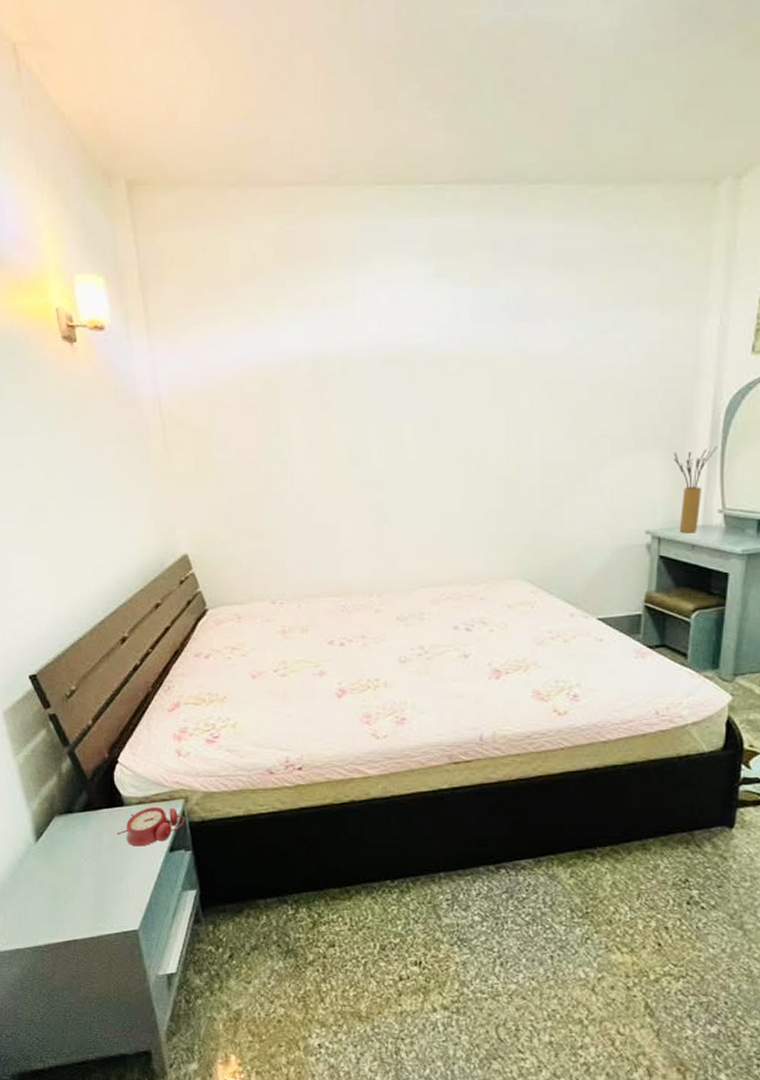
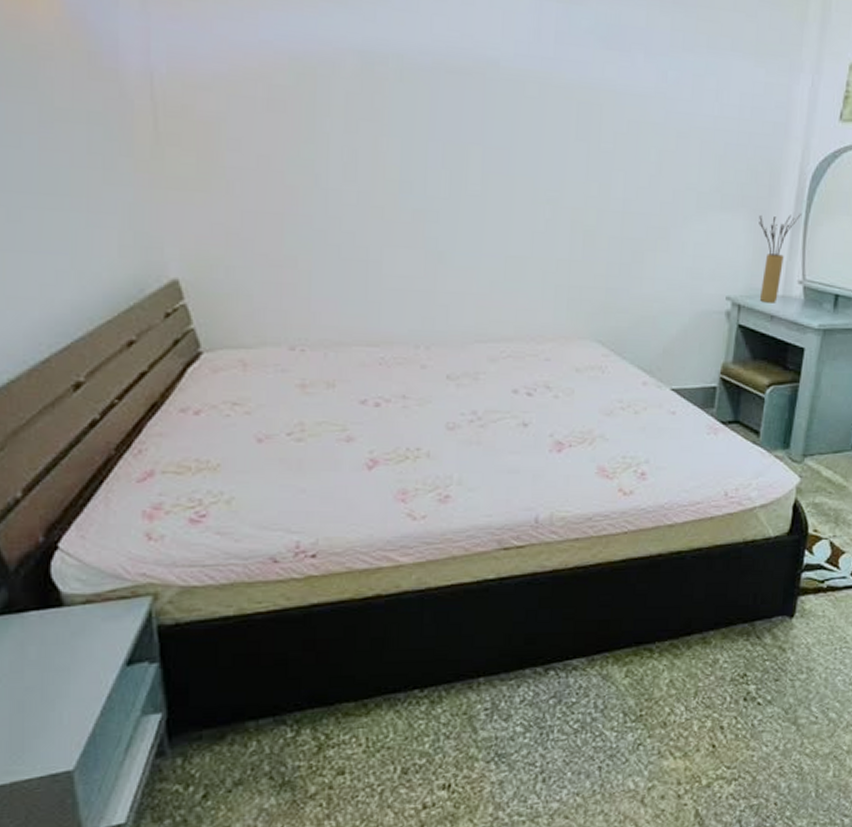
alarm clock: present [117,807,185,847] -> none [49,607,151,660]

